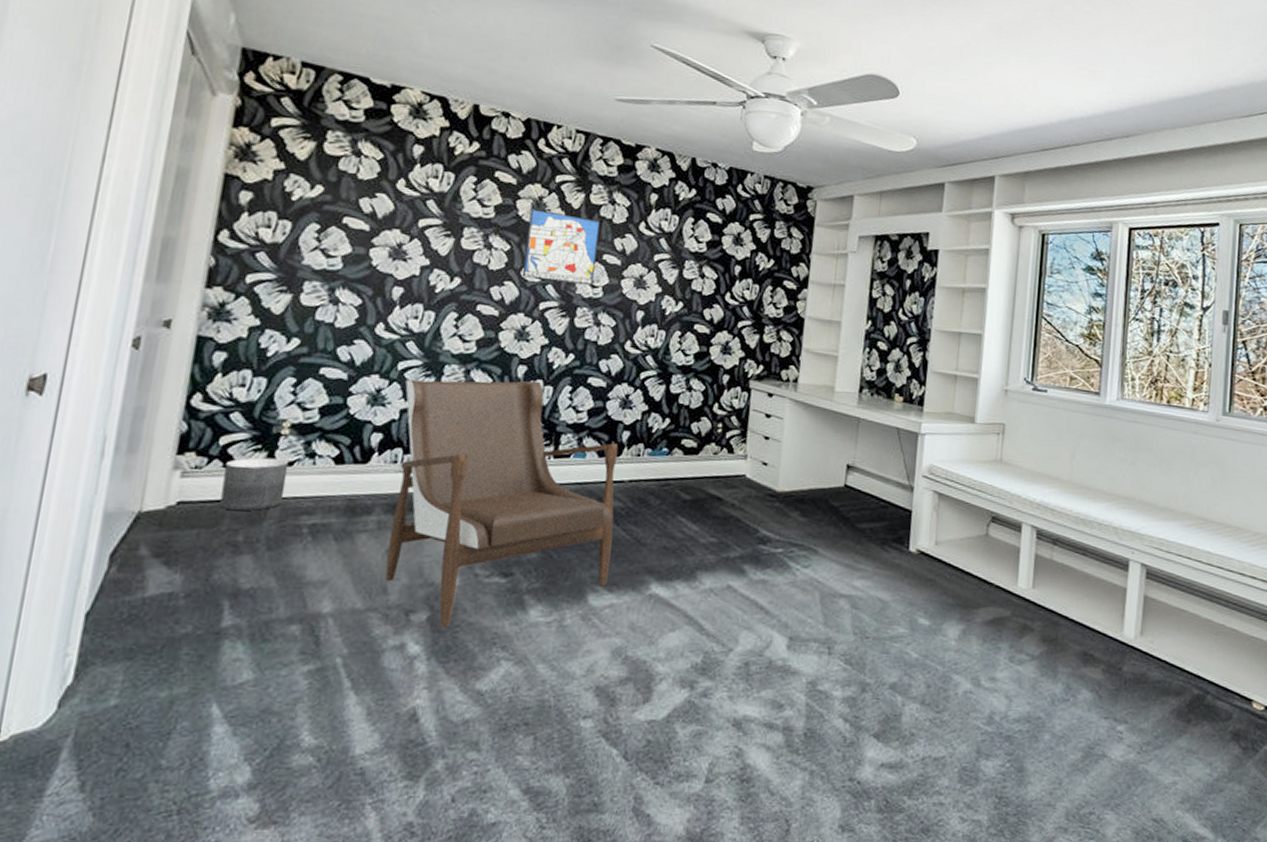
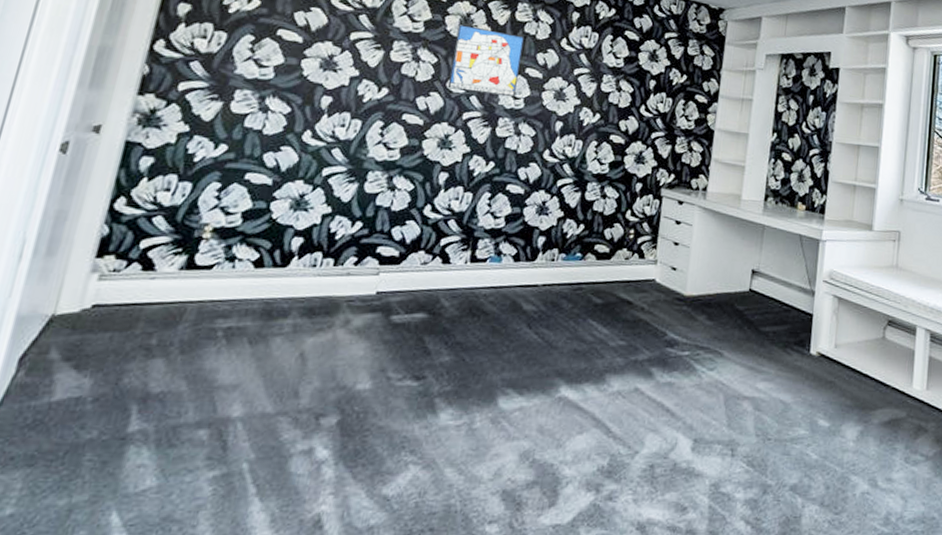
planter: present [219,457,289,512] -> none [135,261,208,315]
armchair: present [386,379,619,628] -> none [298,185,534,432]

